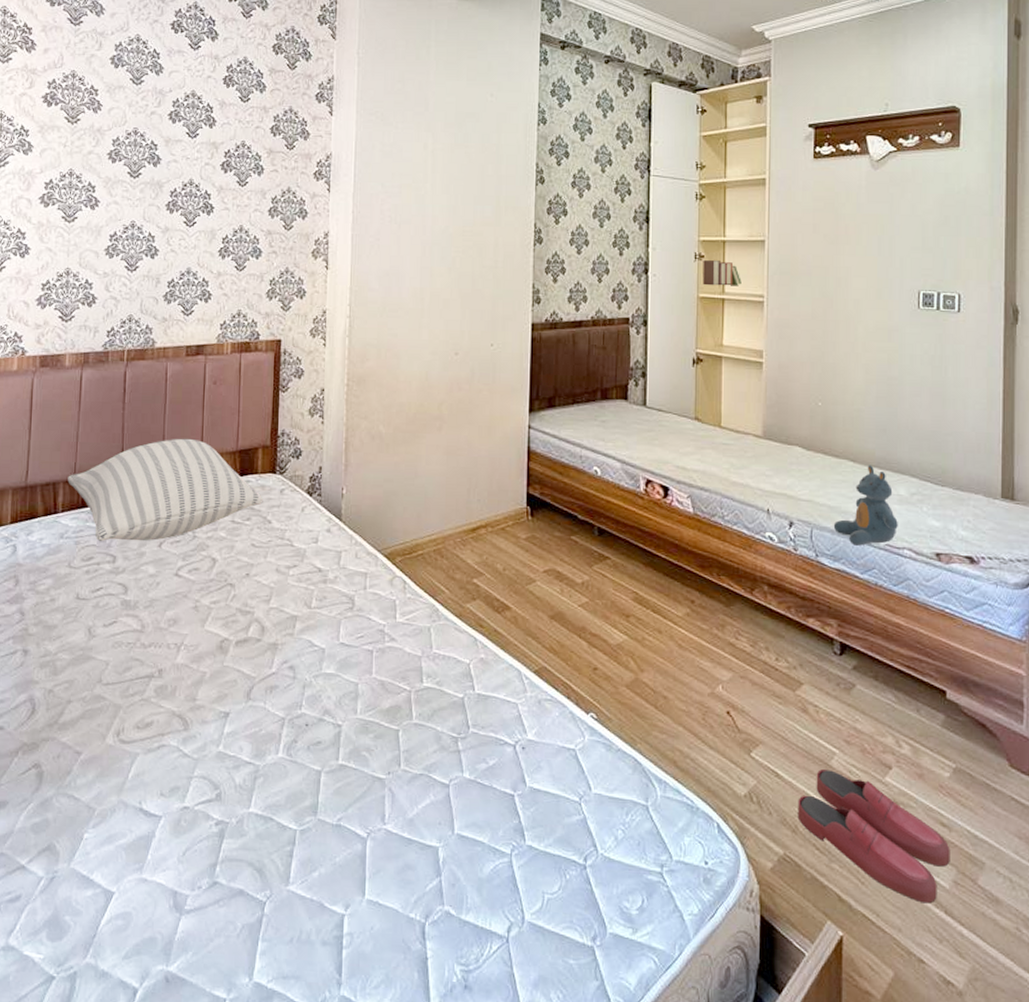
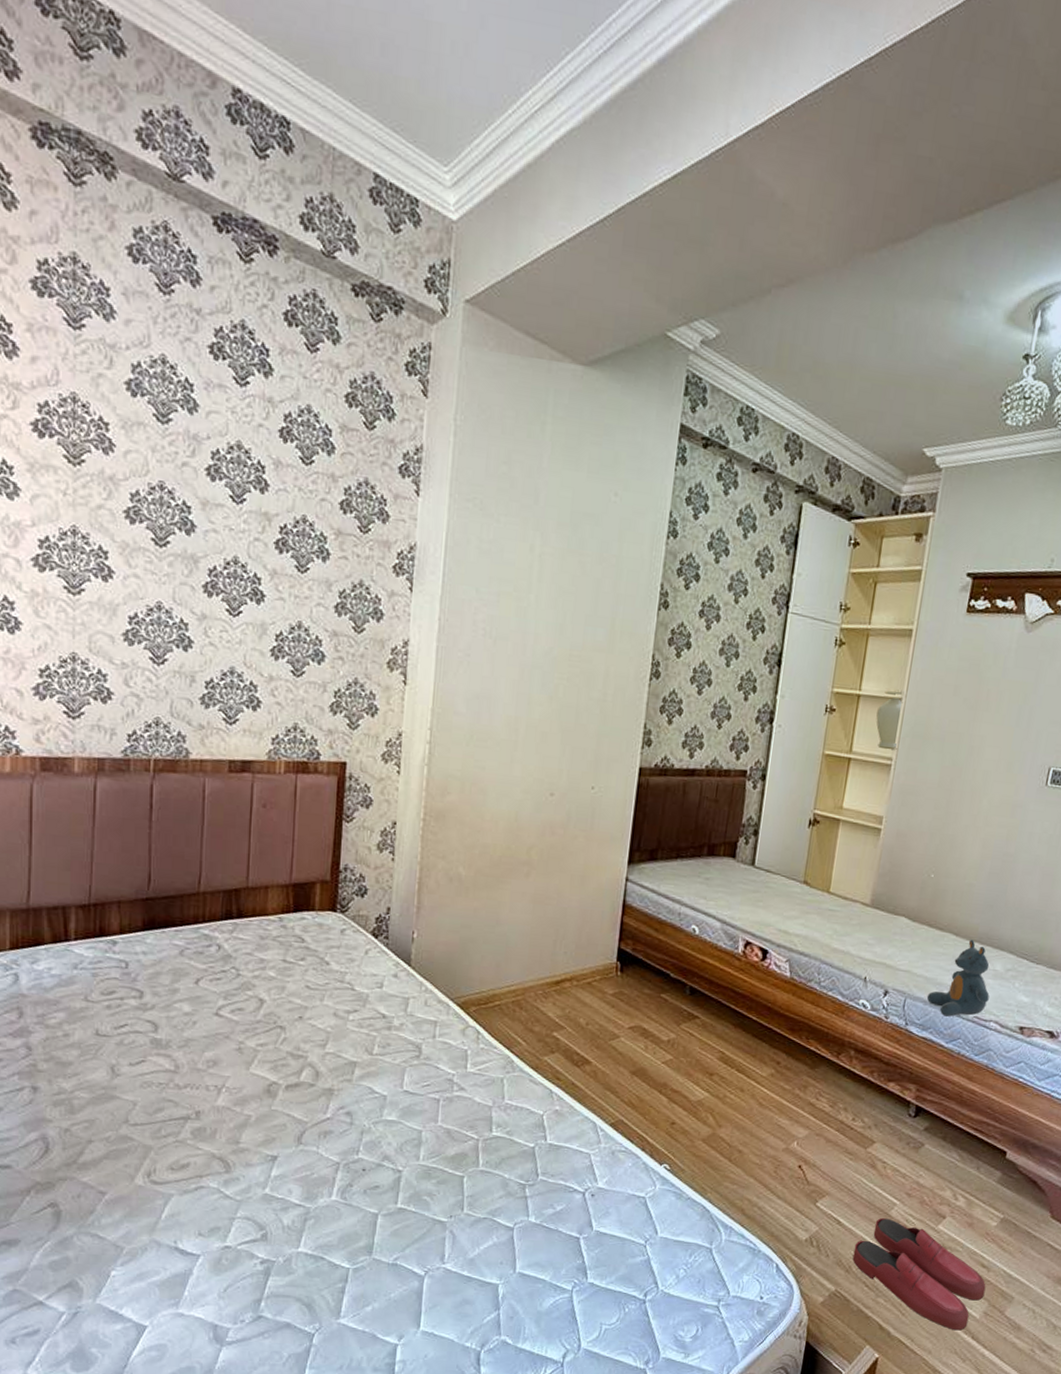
pillow: present [68,438,263,542] -> none [81,866,321,977]
books: present [702,260,742,286] -> none [830,714,872,746]
vase: none [743,234,768,287] -> present [876,691,905,750]

